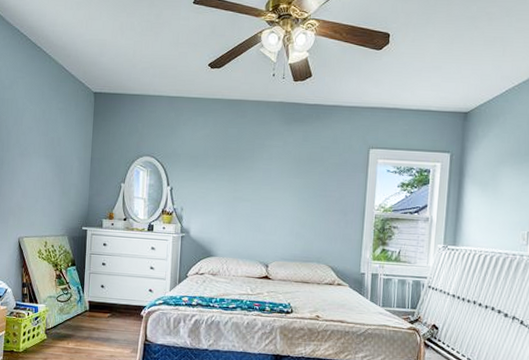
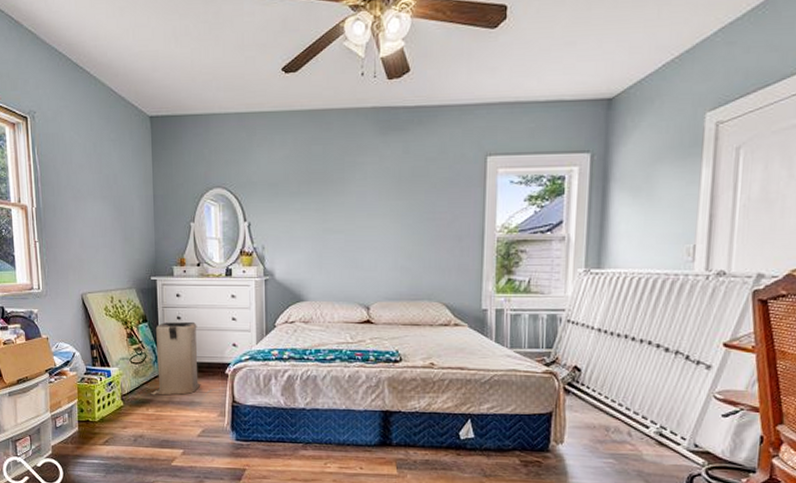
laundry basket: none [72,267,119,332] -> present [150,321,201,396]

